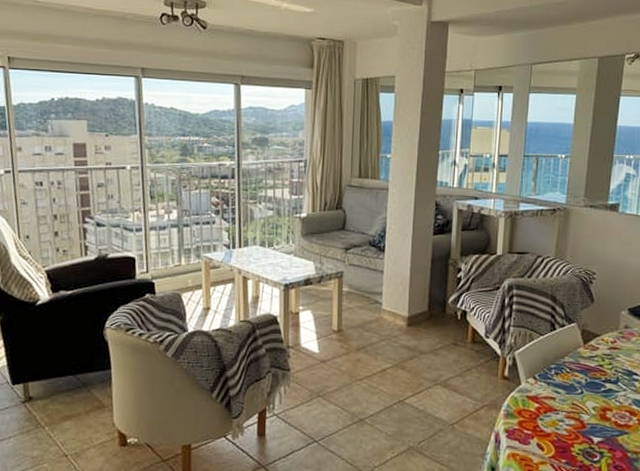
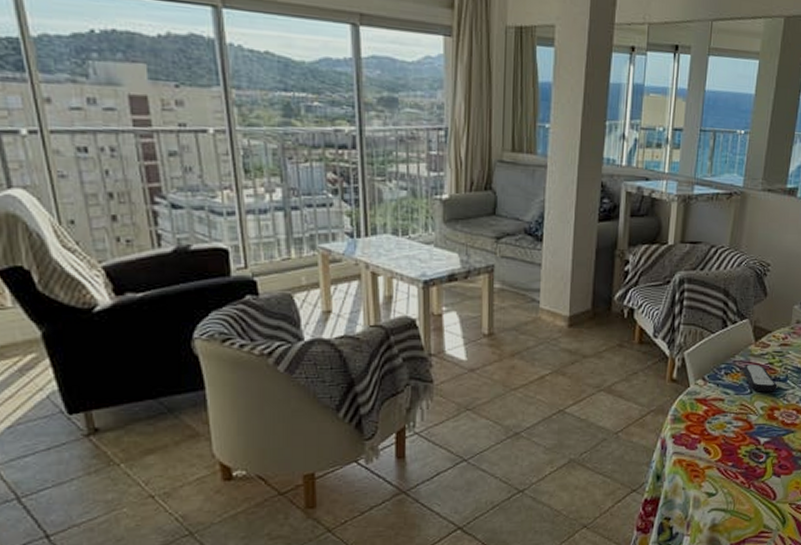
remote control: none [572,366,609,393] -> present [742,365,778,392]

